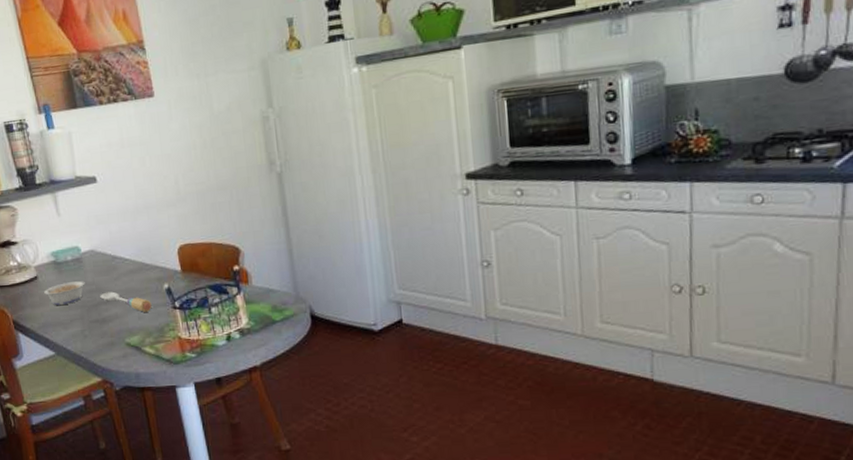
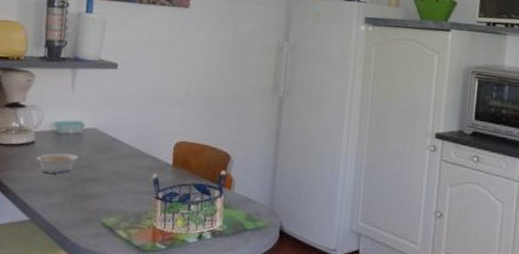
spoon: present [100,291,152,312] -> none [89,170,137,197]

